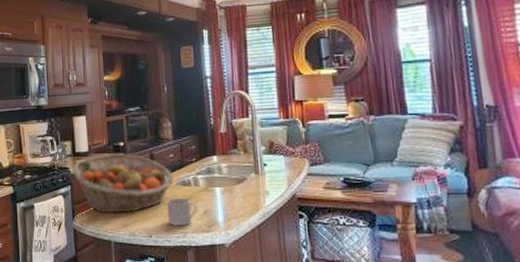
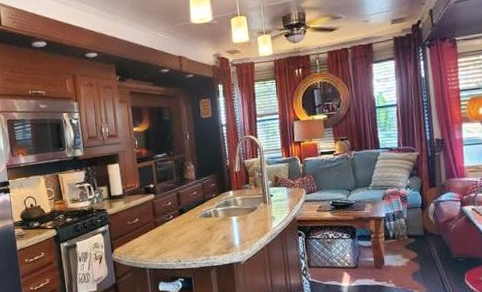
fruit basket: present [72,153,174,213] -> none [109,193,198,245]
mug: present [167,199,198,225] -> none [193,228,218,251]

